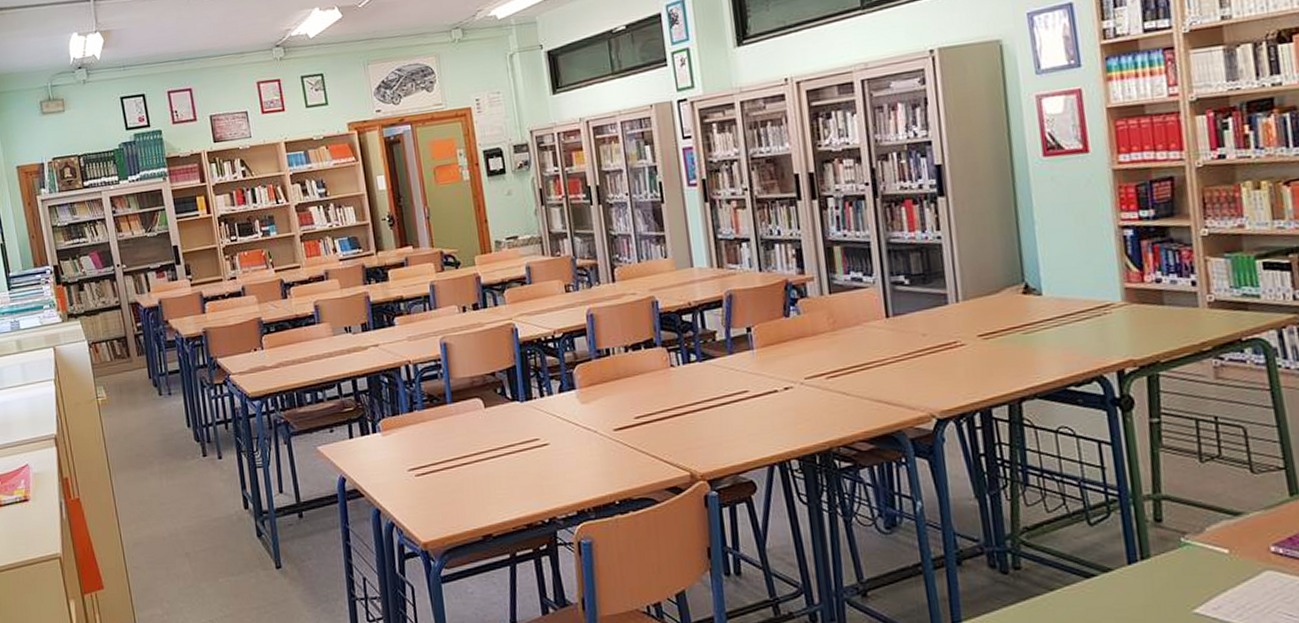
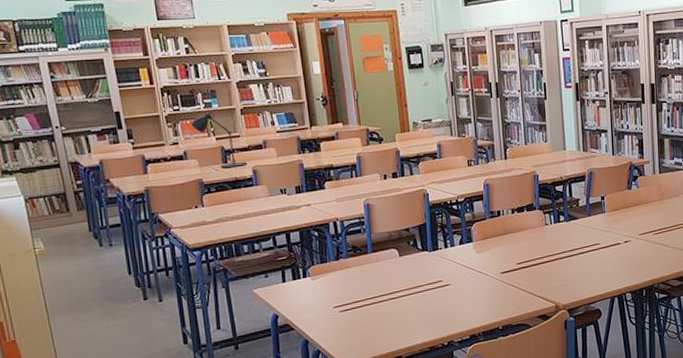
desk lamp: none [249,241,309,305] -> present [191,112,248,169]

